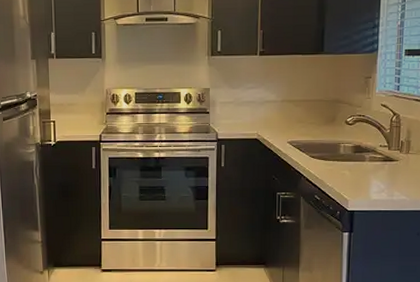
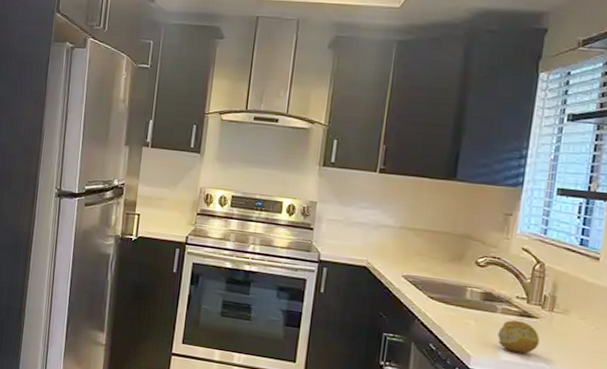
fruit: none [368,165,400,191] -> present [497,319,540,354]

